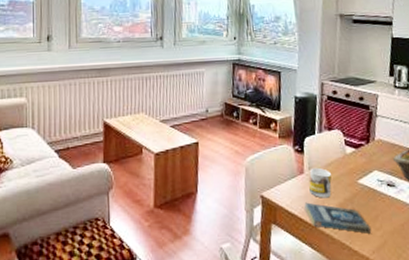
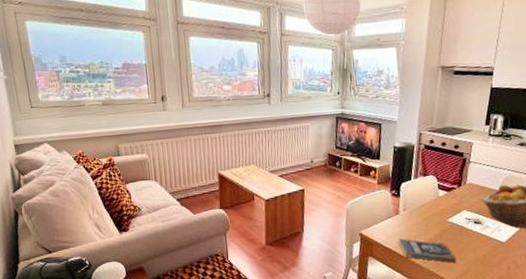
mug: present [309,167,332,198] -> none [403,209,424,235]

